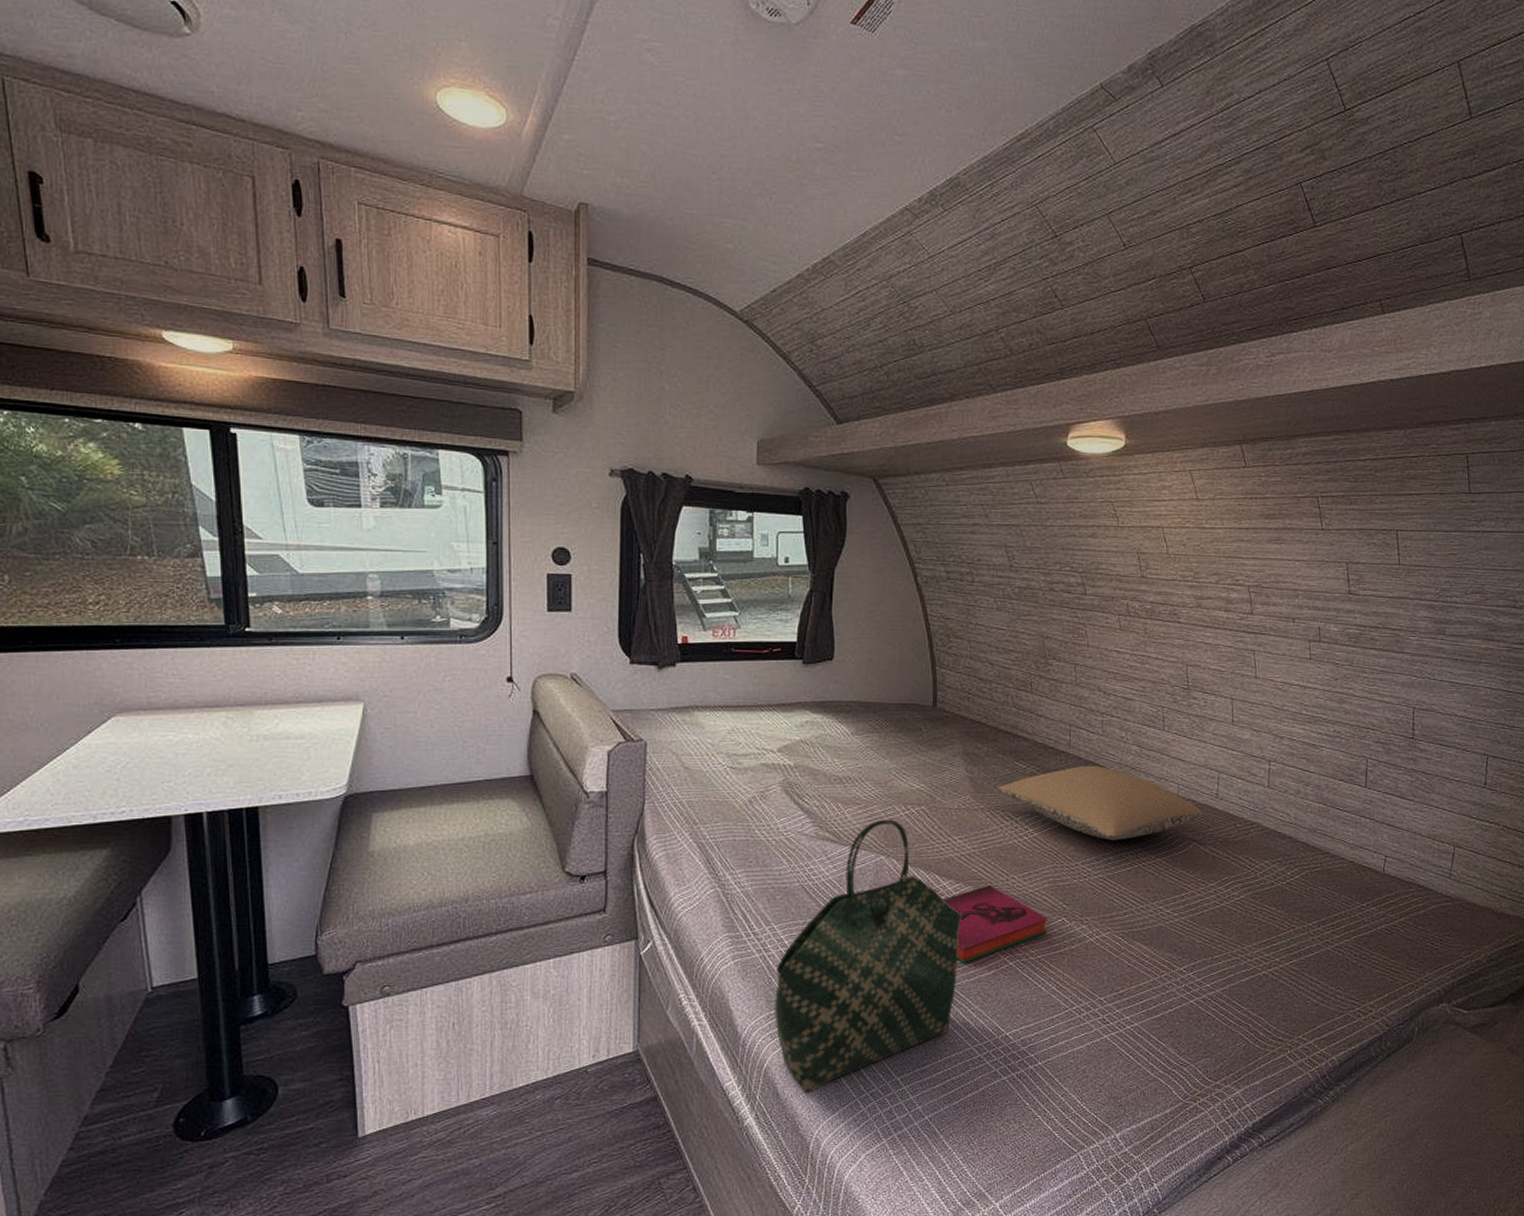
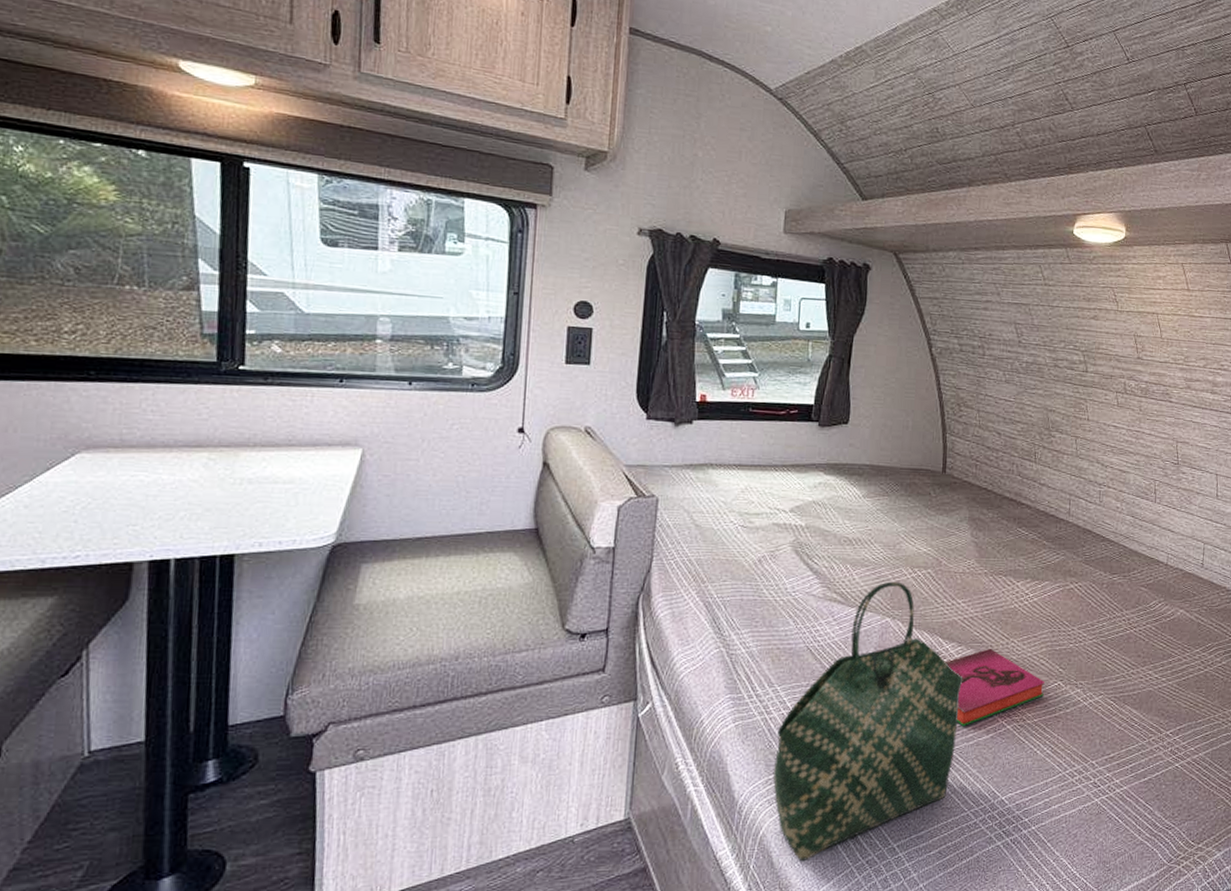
pillow: present [997,765,1202,841] -> none [1001,533,1189,607]

